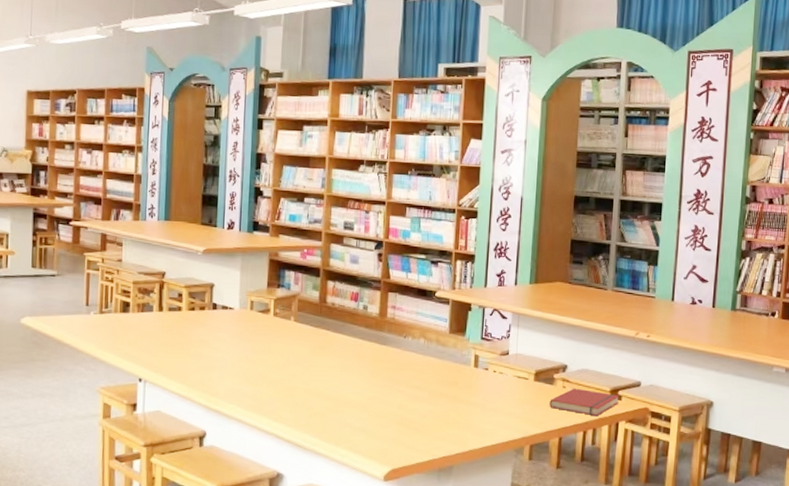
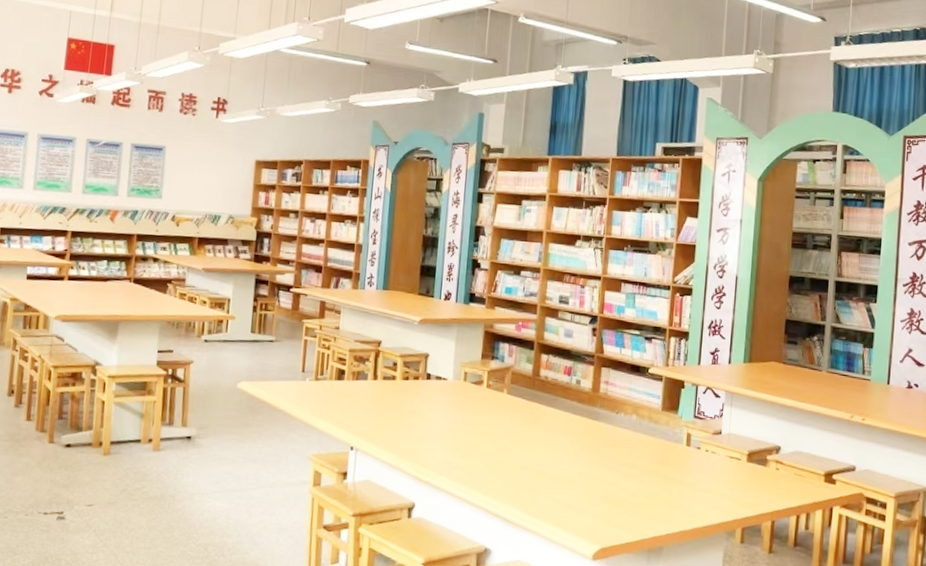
book: present [549,388,619,417] -> none [762,470,833,501]

